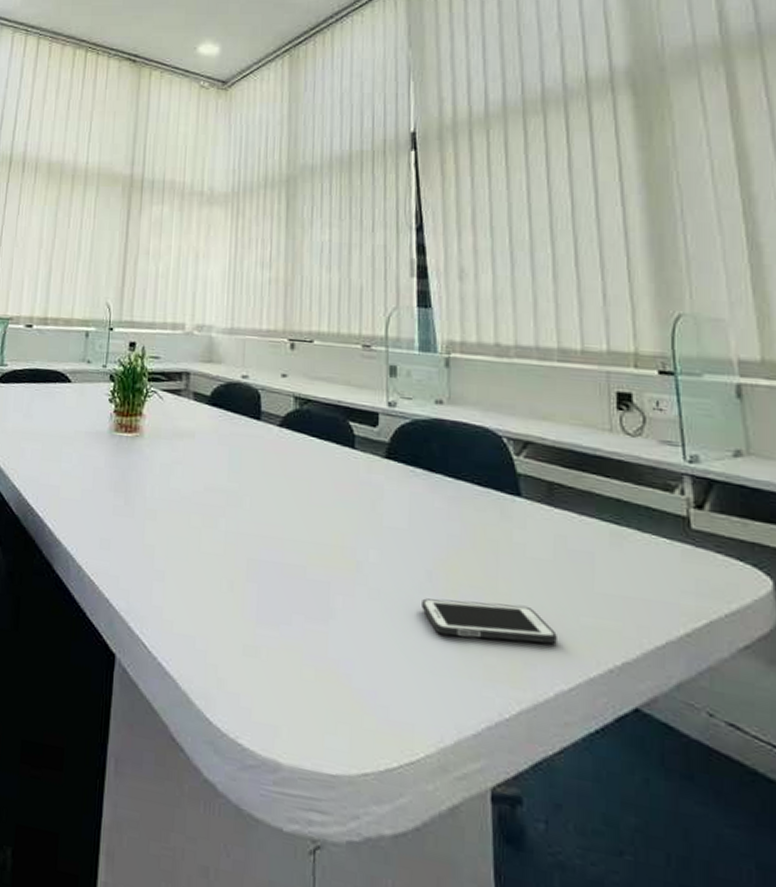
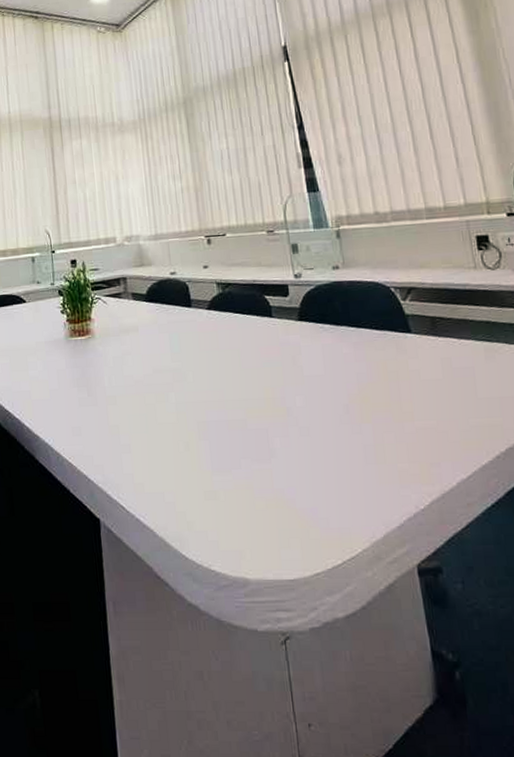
cell phone: present [422,598,557,644] -> none [343,418,454,454]

